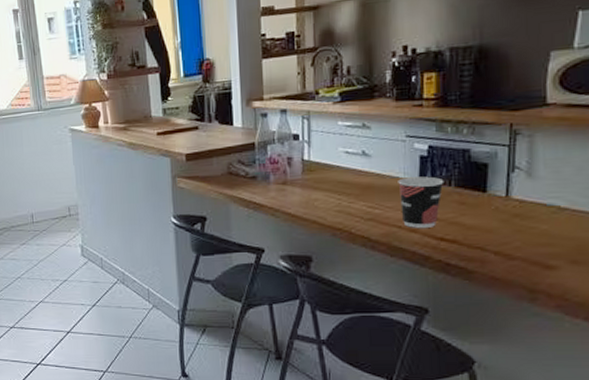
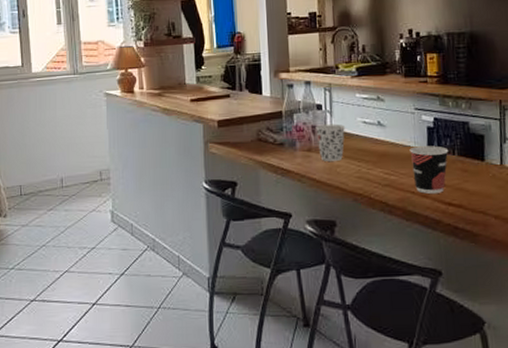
cup: none [292,154,326,196] -> present [316,124,346,162]

